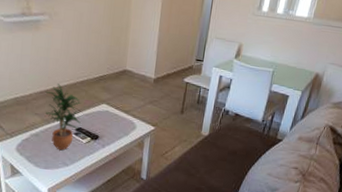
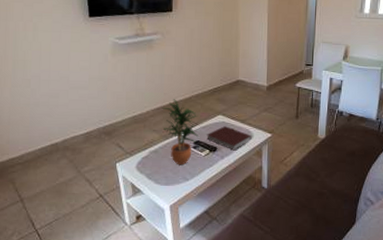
notebook: none [89,115,135,141] -> present [206,126,252,151]

